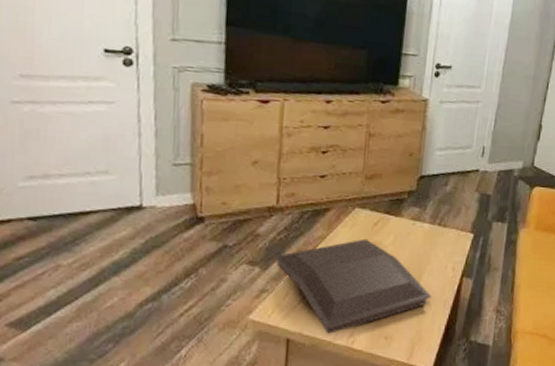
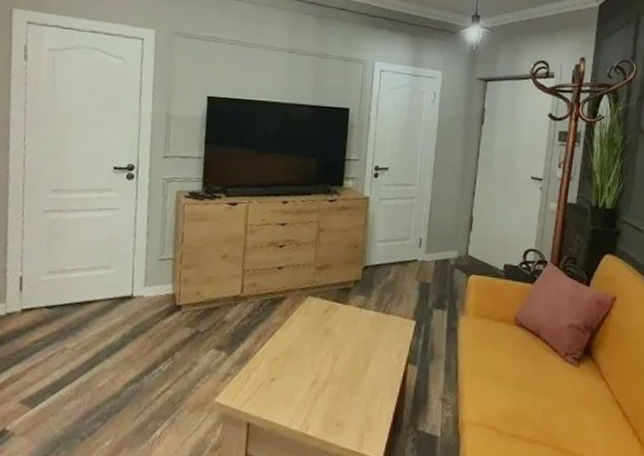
serving tray: present [273,238,432,334] -> none [237,325,379,419]

